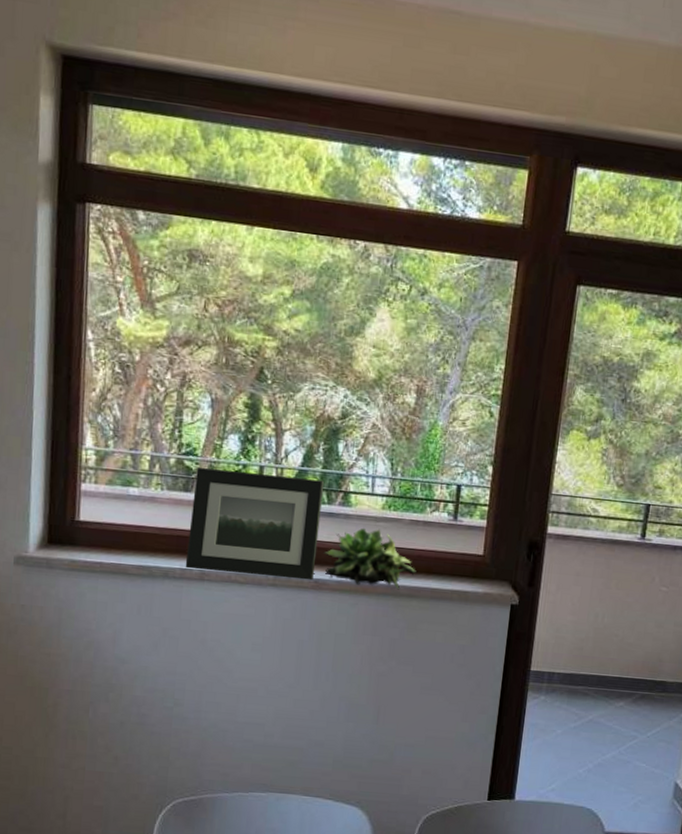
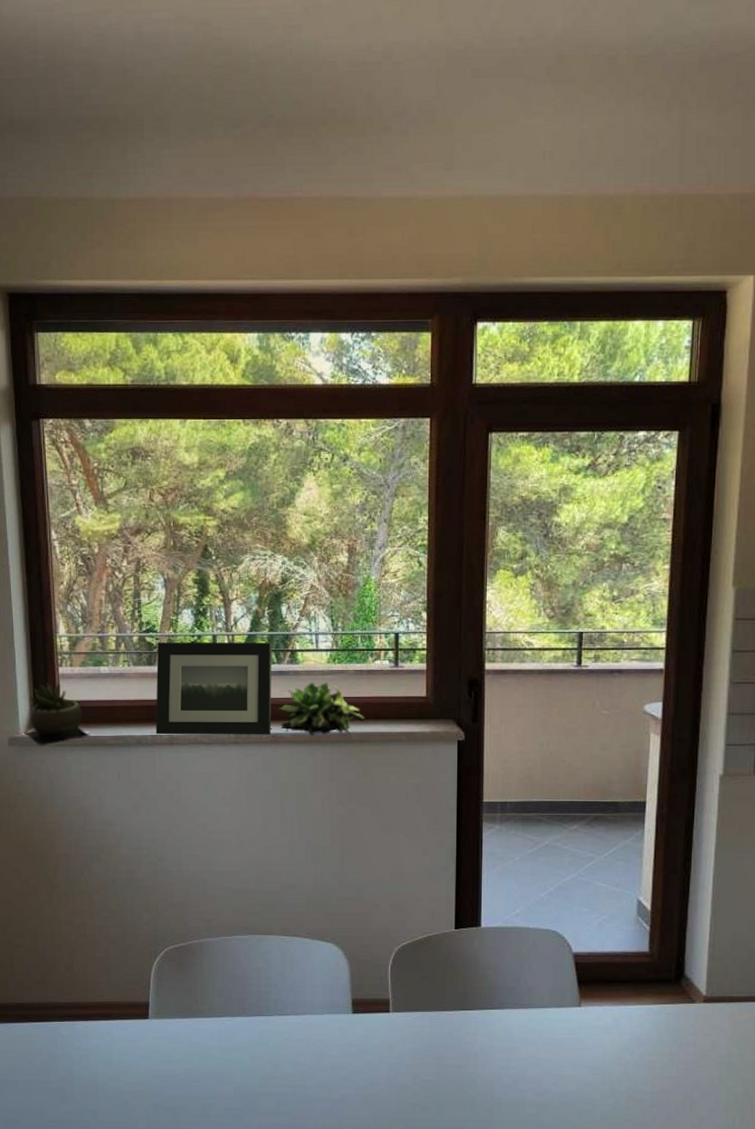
succulent plant: none [33,497,111,570] -> present [23,681,90,747]

